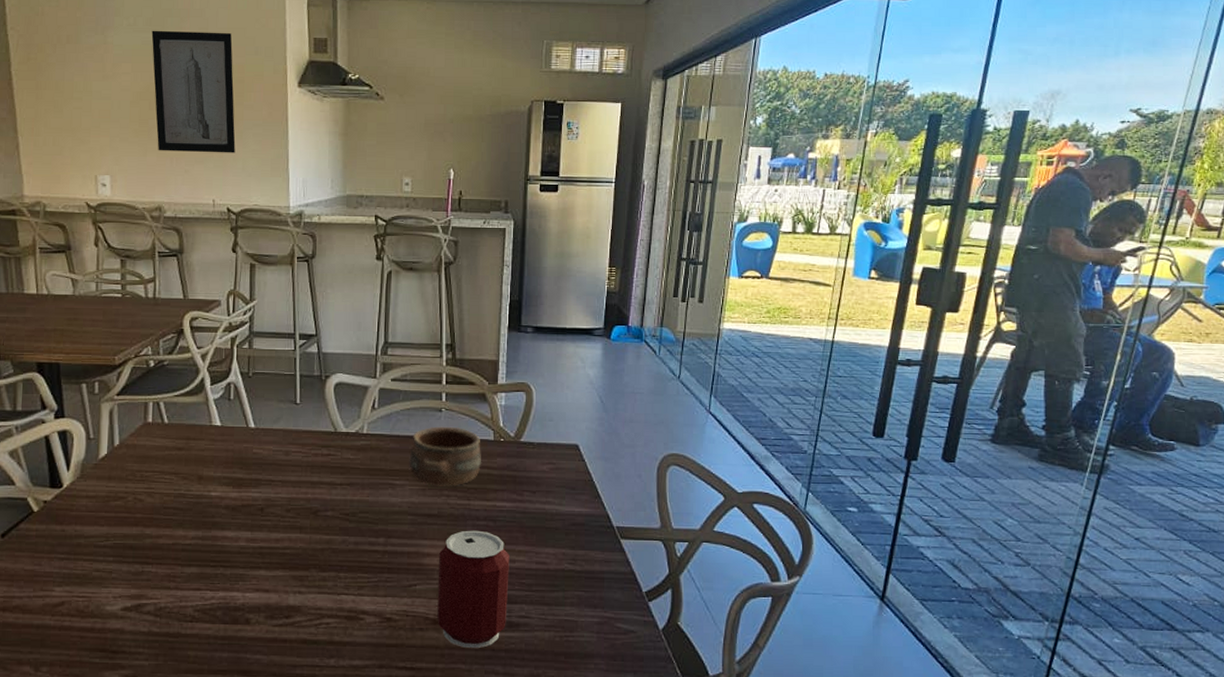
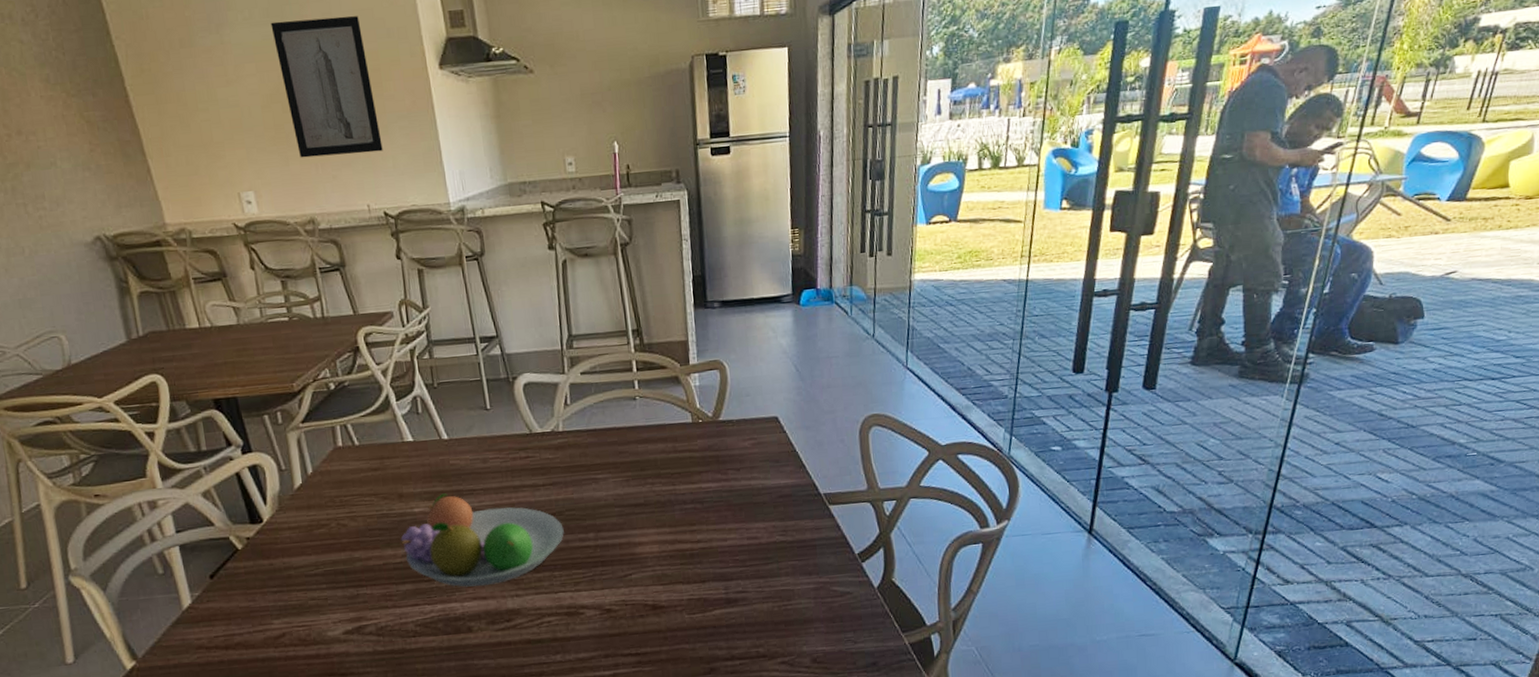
fruit bowl: none [193,481,355,579] -> present [401,493,564,587]
pottery: present [409,426,481,486] -> none [608,414,682,475]
can: present [437,530,509,649] -> none [650,514,725,628]

